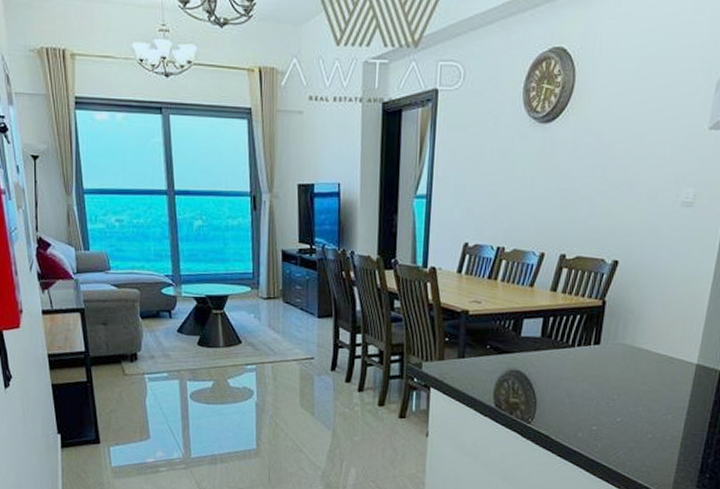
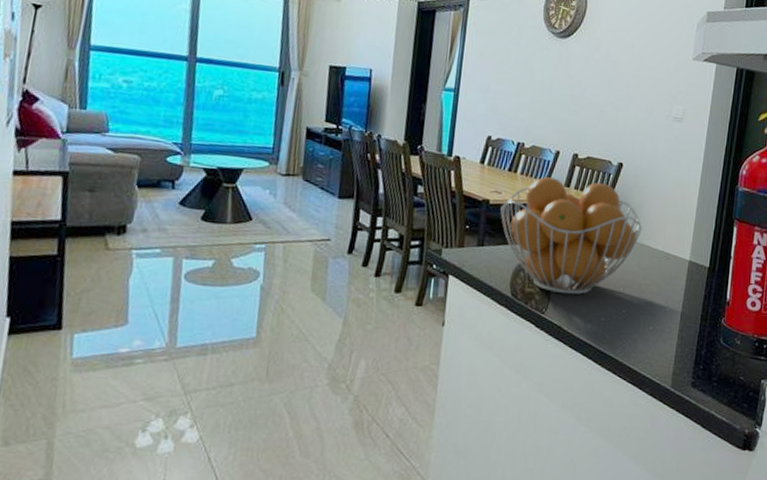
fruit basket: none [481,281,641,404] -> present [500,176,642,295]

